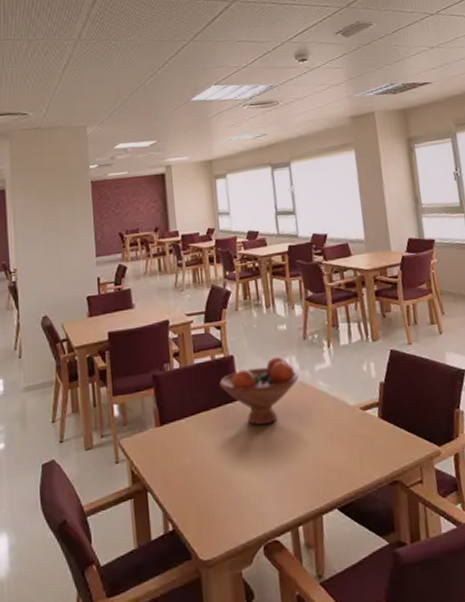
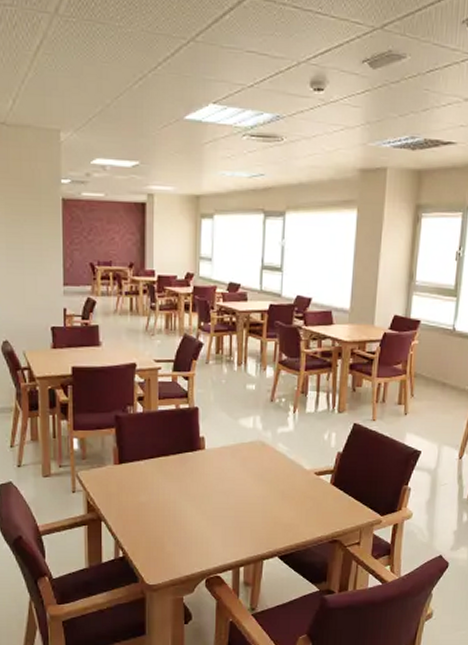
fruit bowl: present [219,356,299,426] -> none [181,415,260,476]

